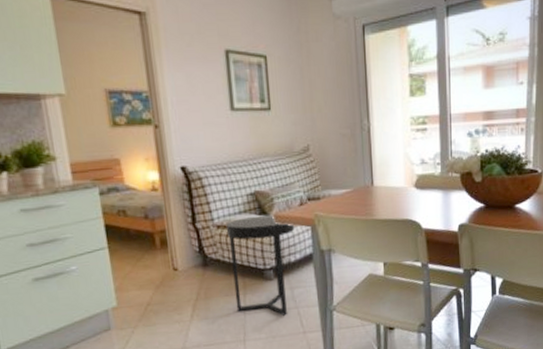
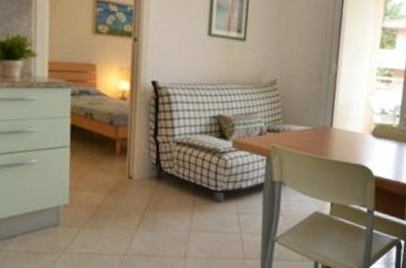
side table: present [226,215,295,316] -> none [182,138,252,239]

